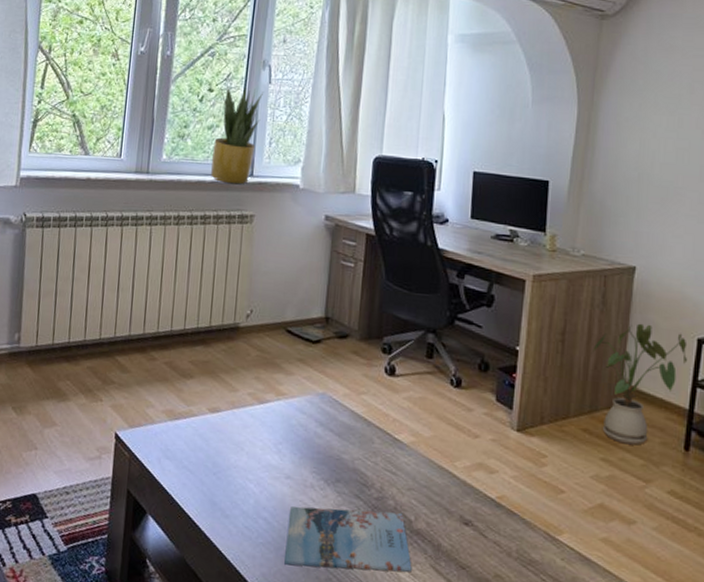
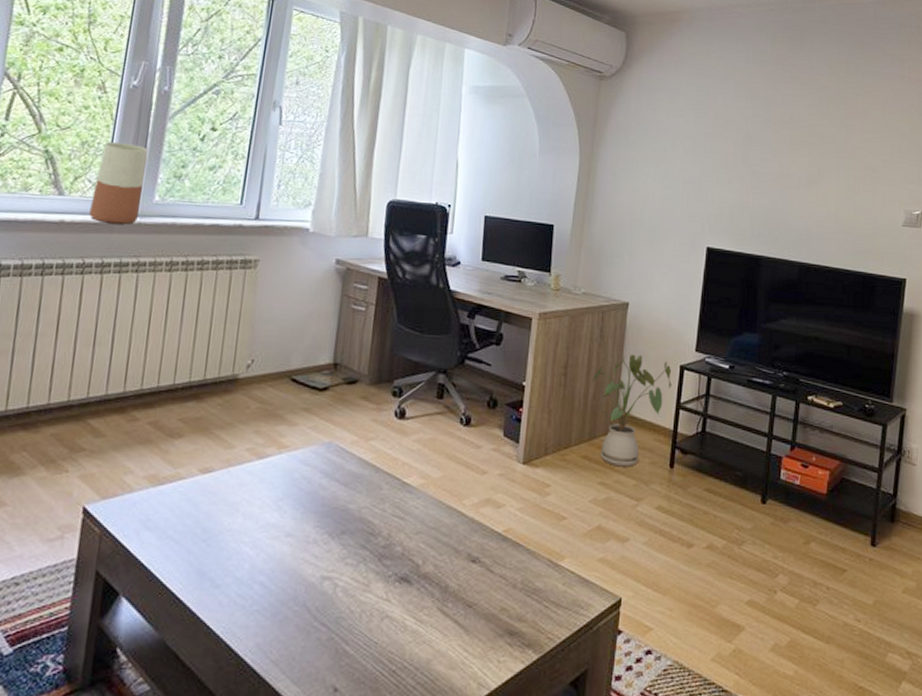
vase: none [110,105,155,181] -> present [89,142,148,224]
planter: present [211,85,265,185] -> none [211,125,274,228]
magazine: present [284,506,412,572] -> none [282,558,419,630]

